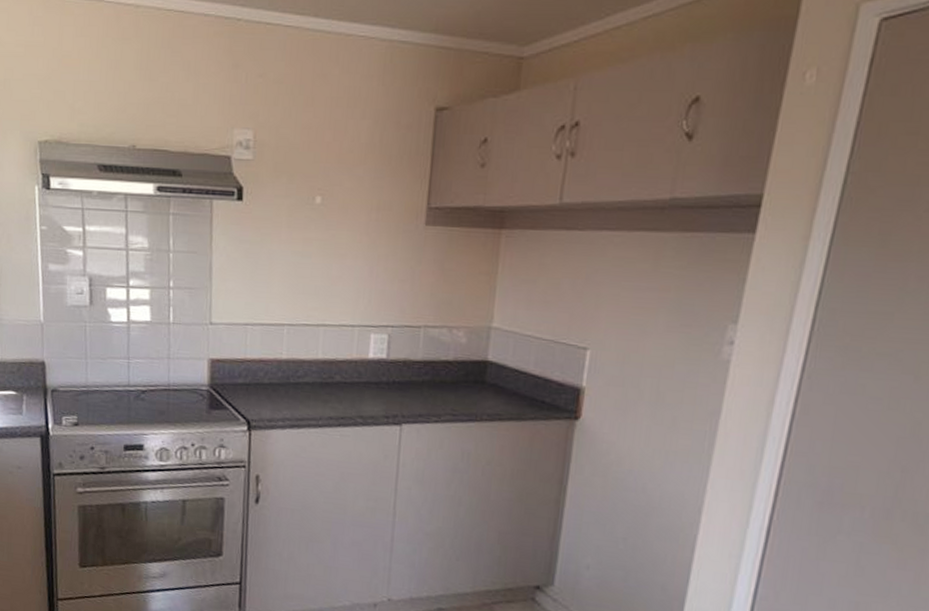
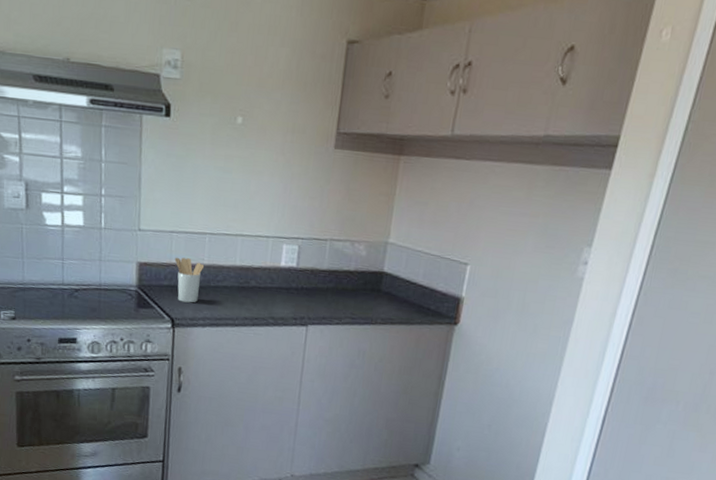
utensil holder: none [249,351,282,403] -> present [174,257,204,303]

